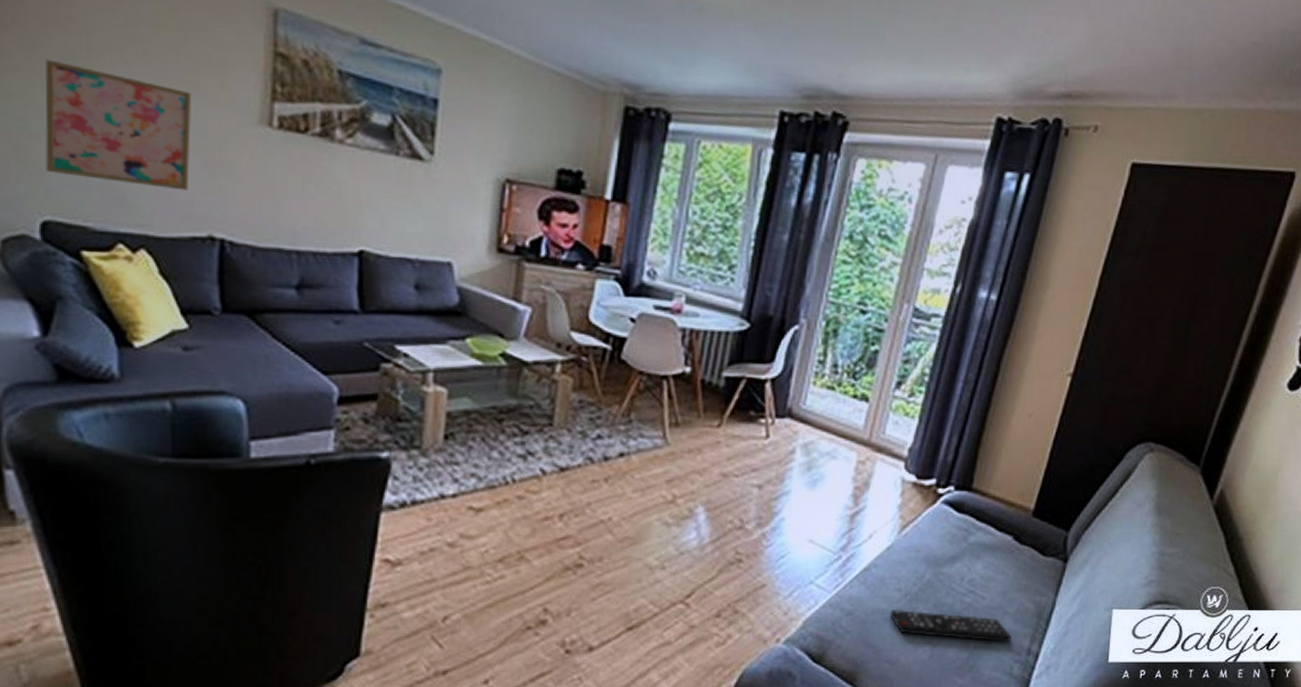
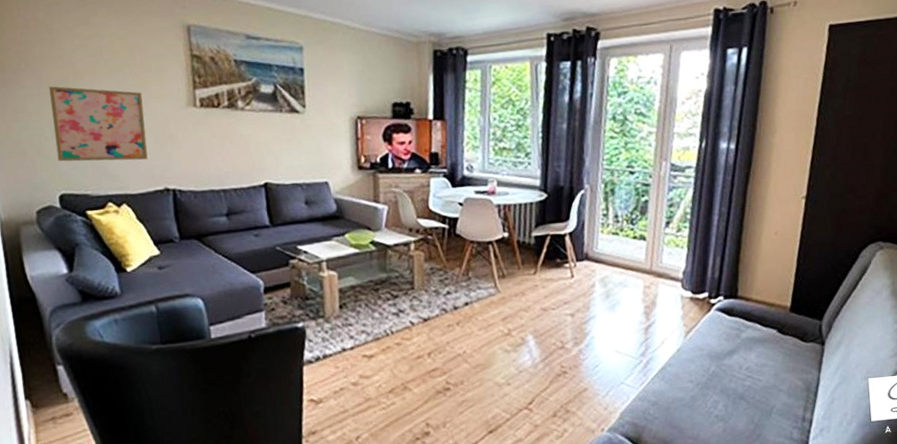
remote control: present [890,609,1012,643] -> none [687,395,788,416]

